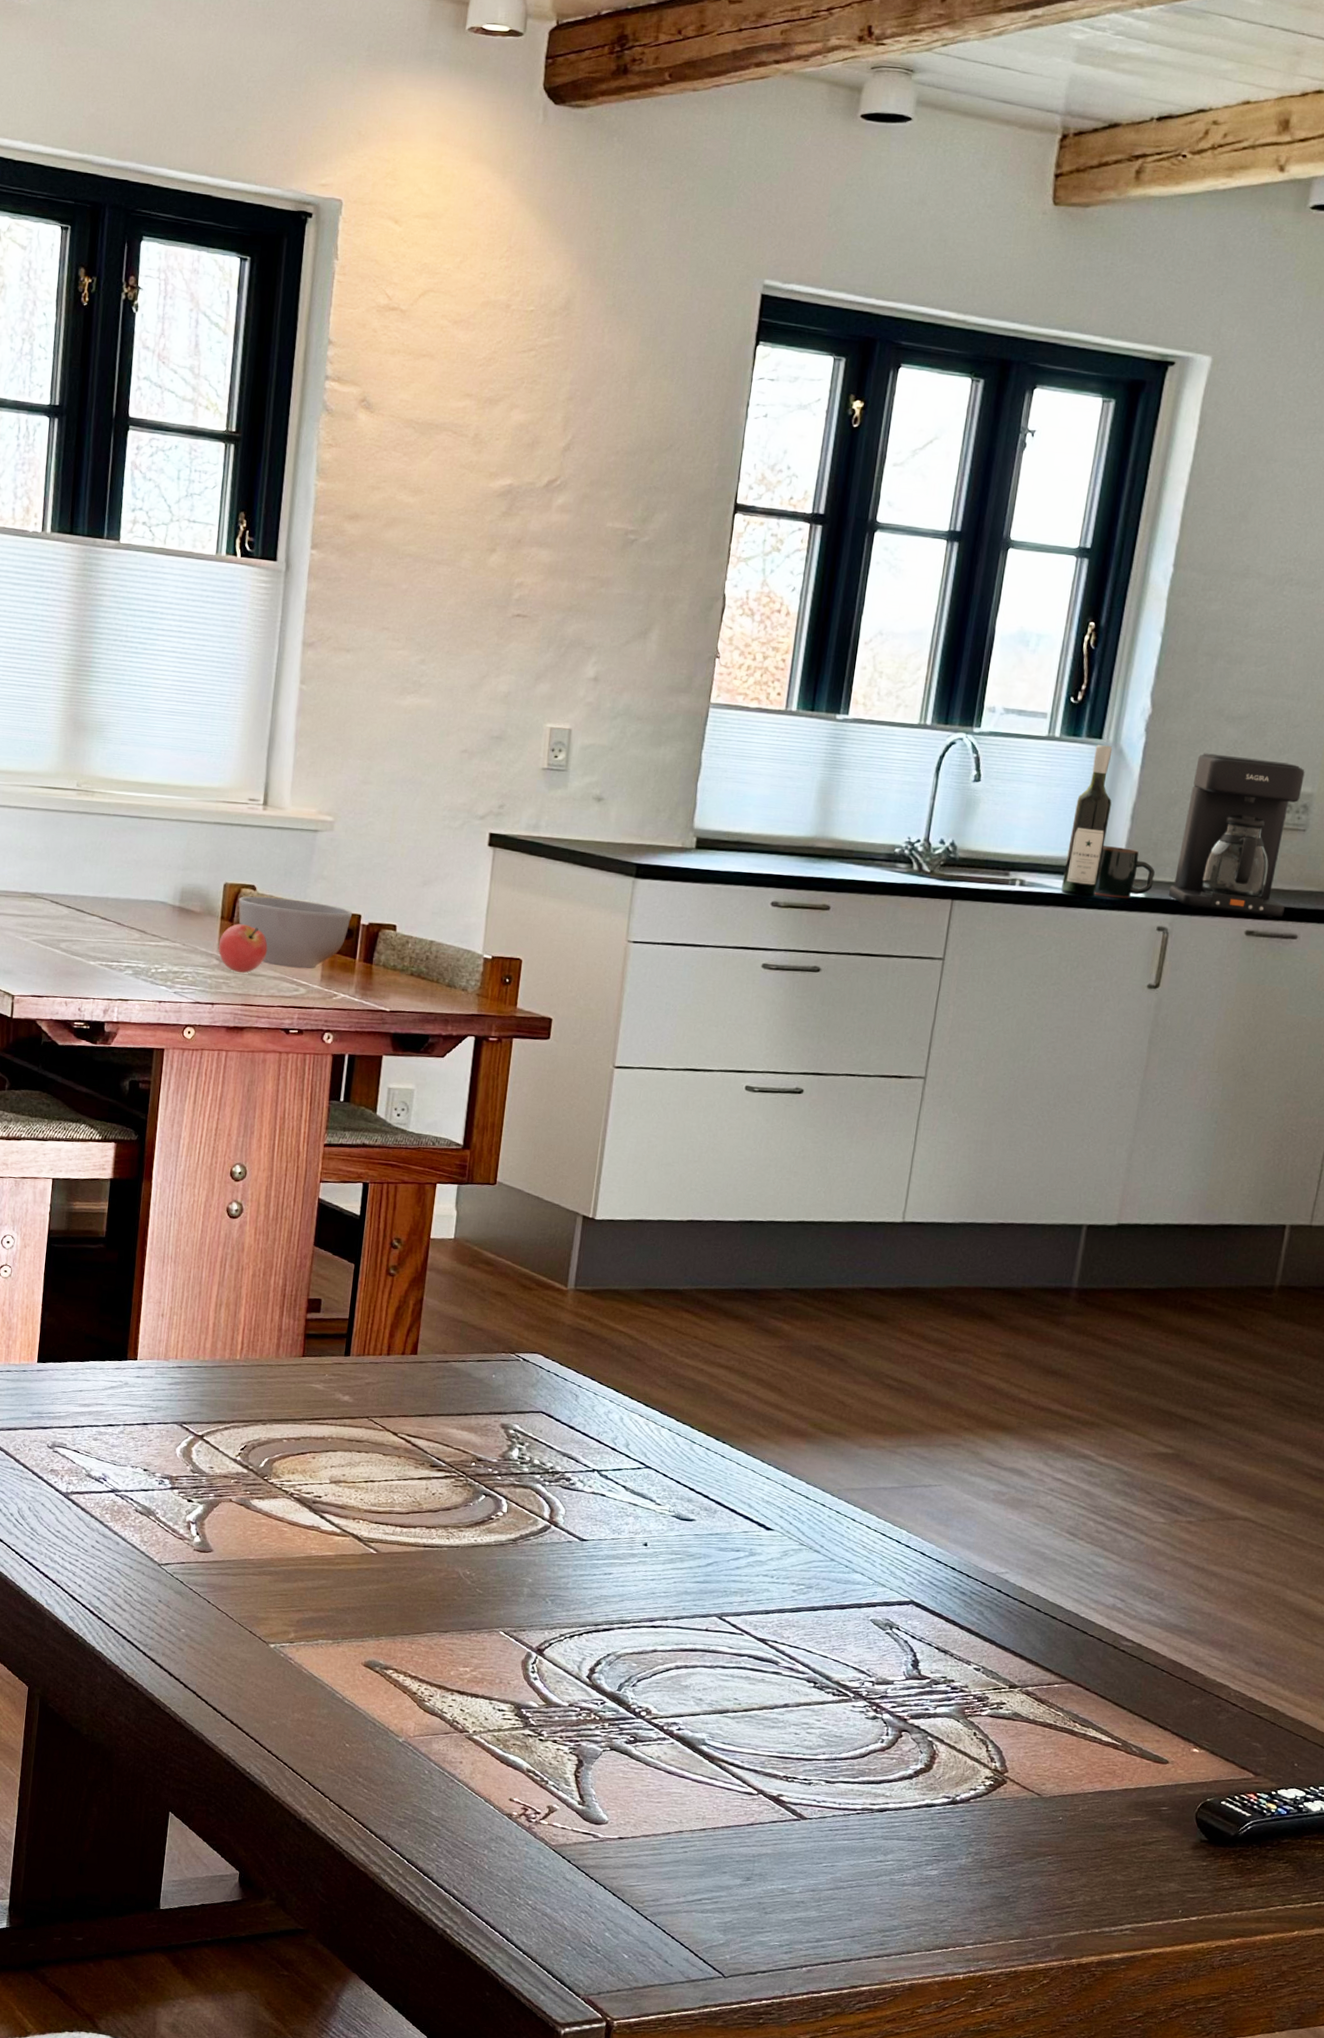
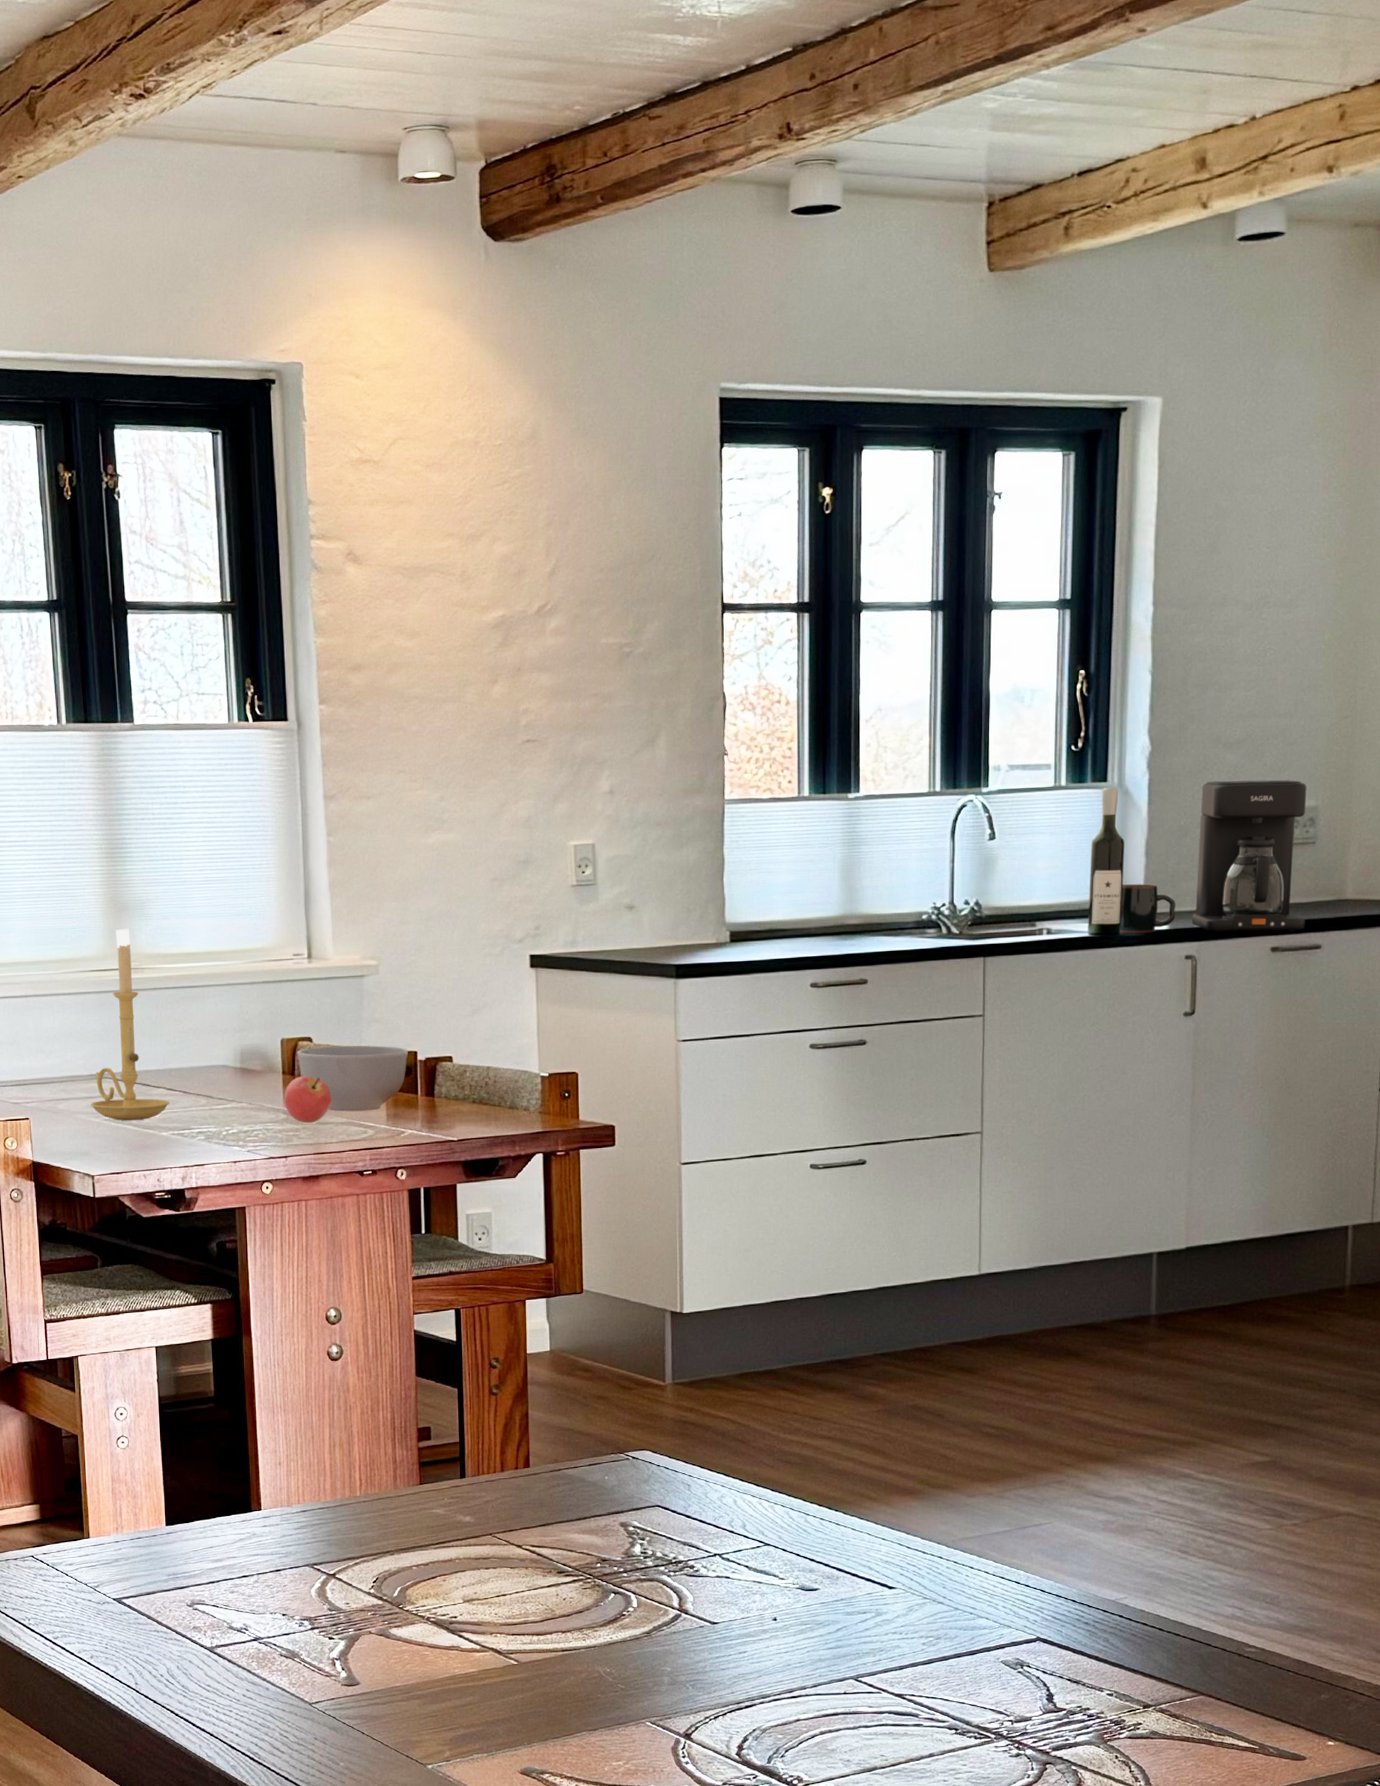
candle holder: none [21,748,103,946] -> present [91,929,170,1121]

